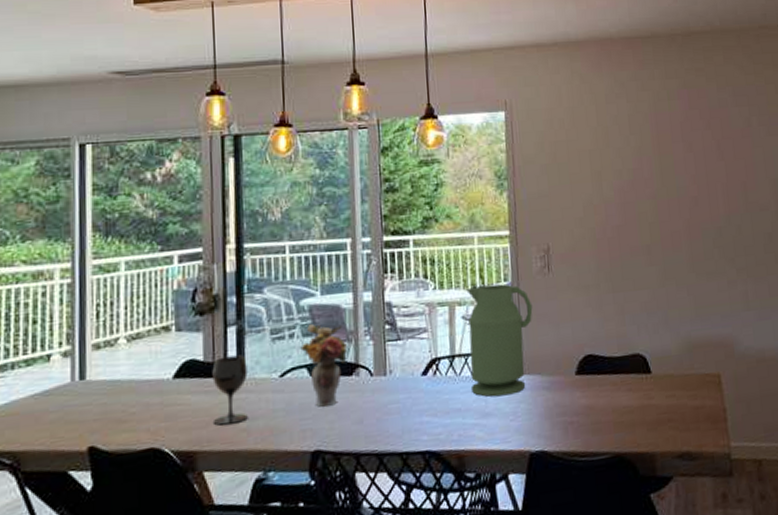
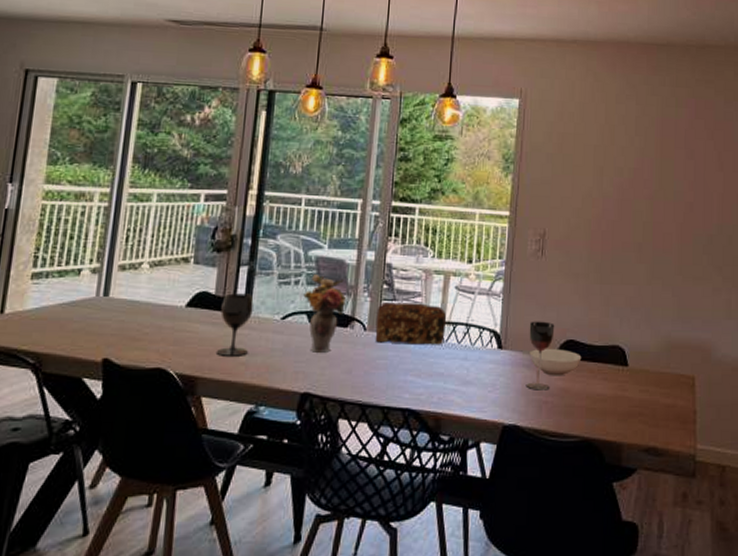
bread loaf: none [381,338,458,387] -> present [375,302,447,345]
water jug: present [466,284,533,397] -> none [455,260,523,367]
wineglass: none [544,339,574,412] -> present [525,321,555,390]
bowl: none [548,365,603,395] -> present [529,348,582,376]

